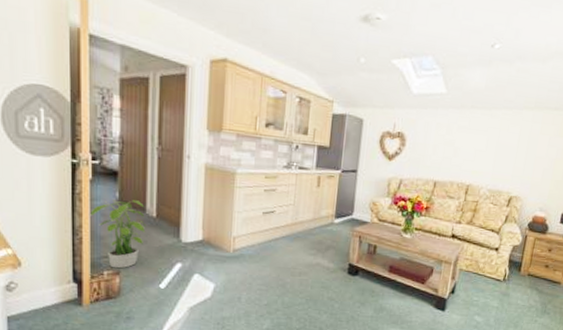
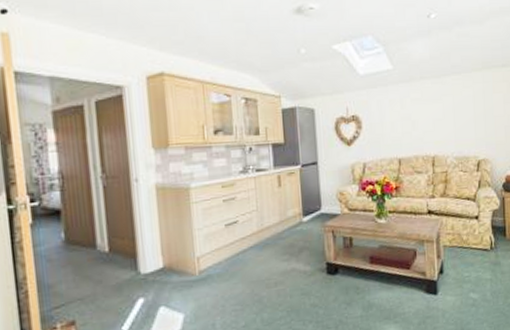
potted plant: present [89,199,146,269] -> none [32,237,100,319]

